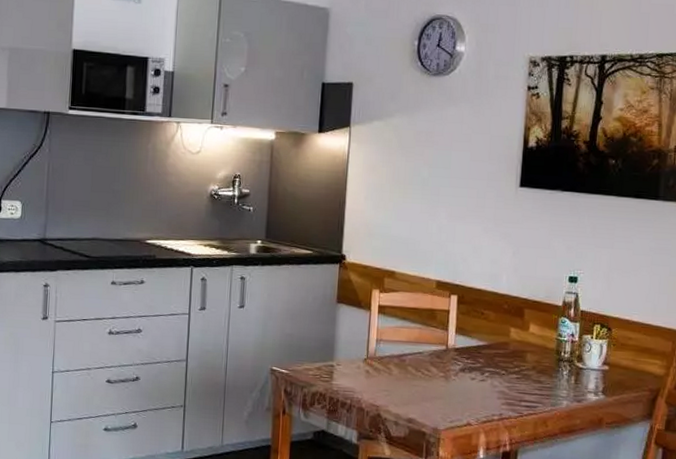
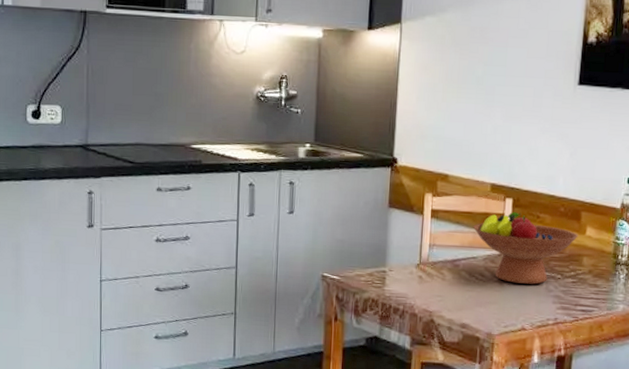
fruit bowl: none [419,308,522,380] -> present [473,212,578,284]

